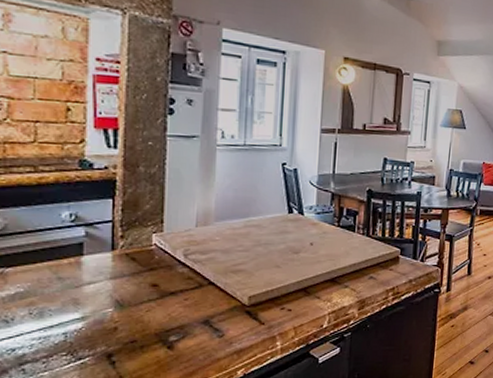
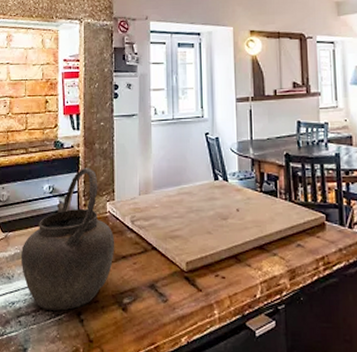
kettle: none [25,194,162,354] -> present [20,168,115,311]

